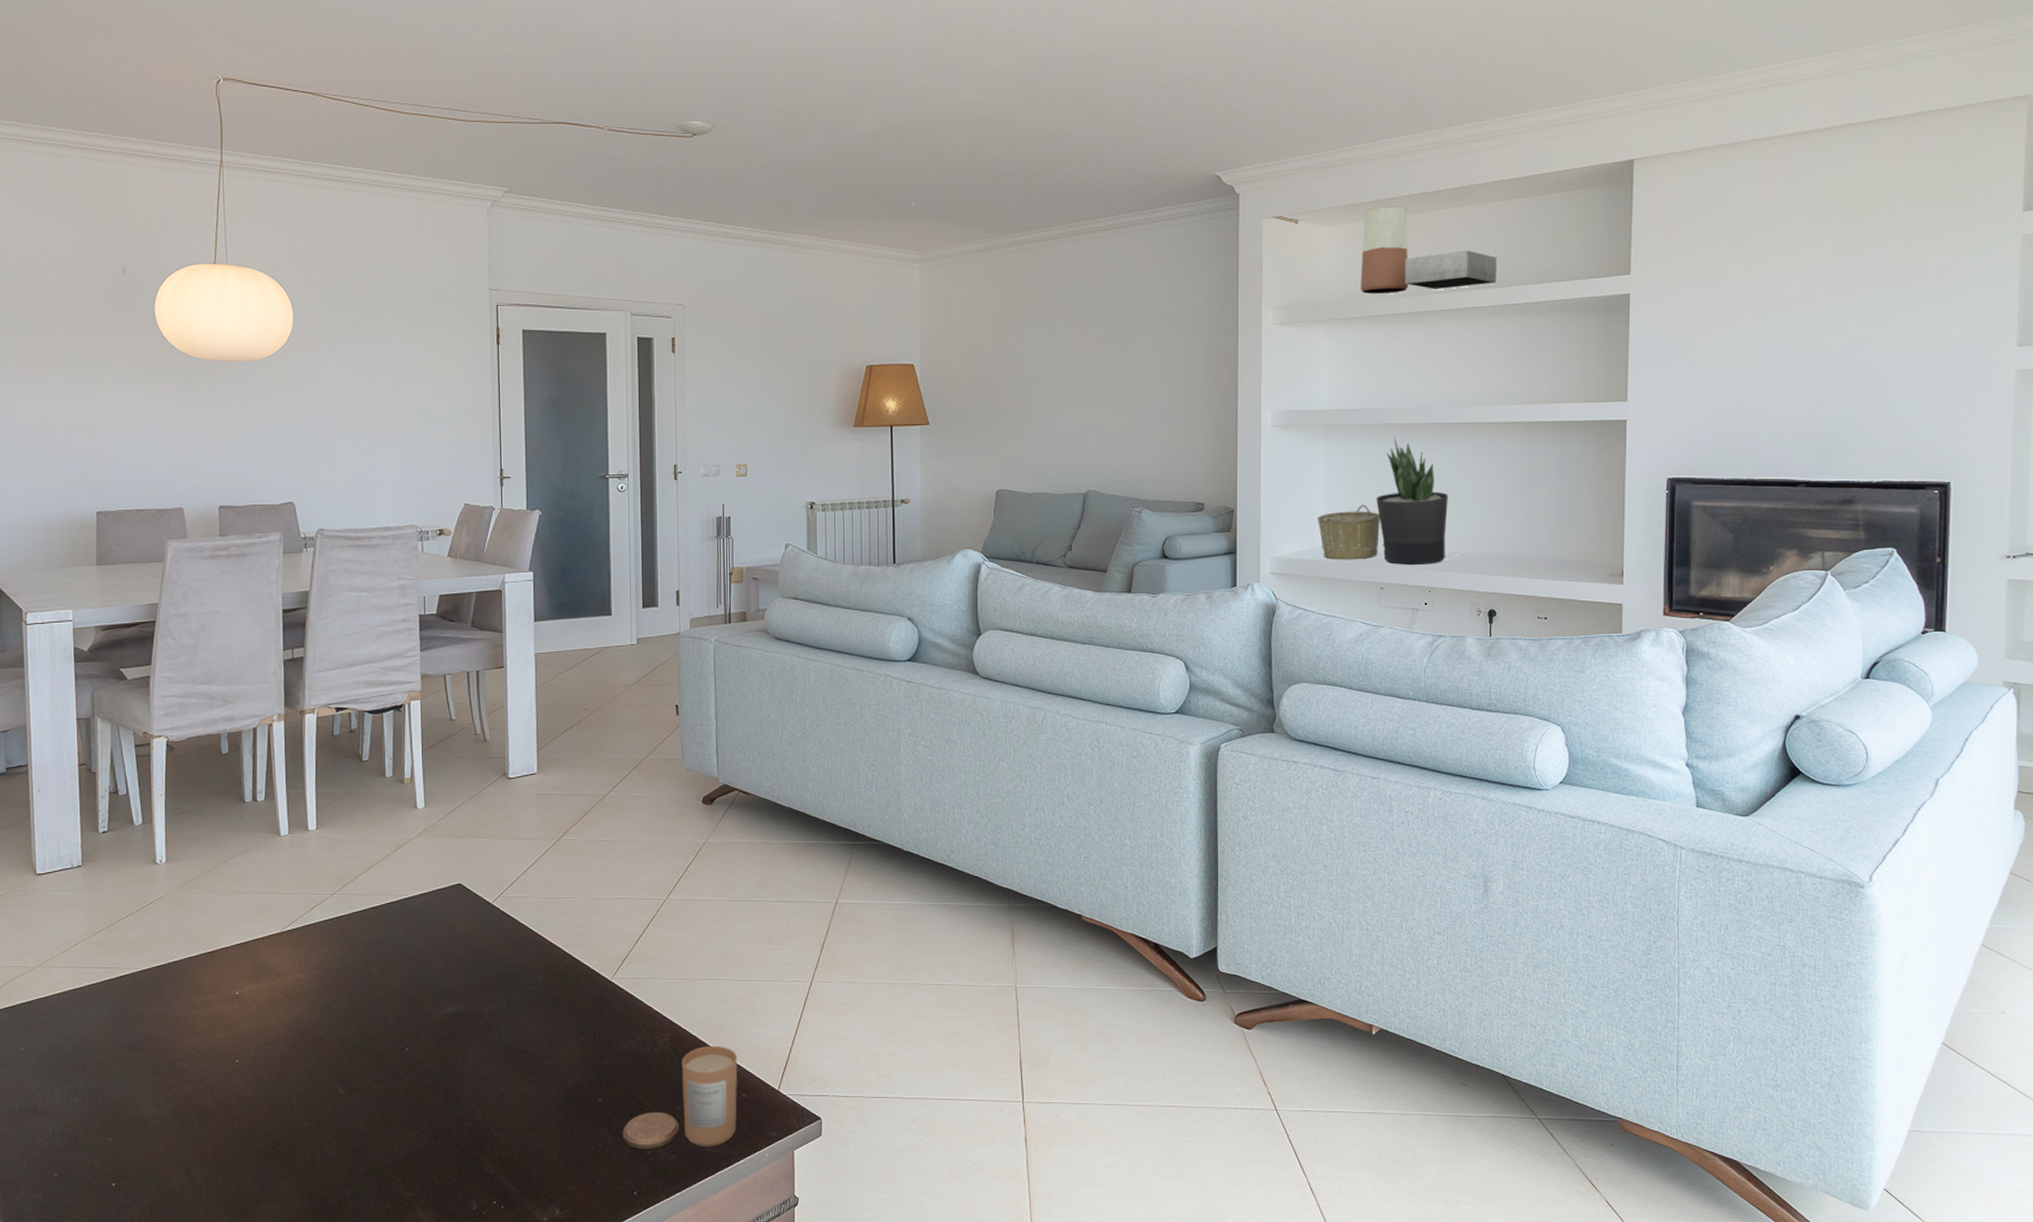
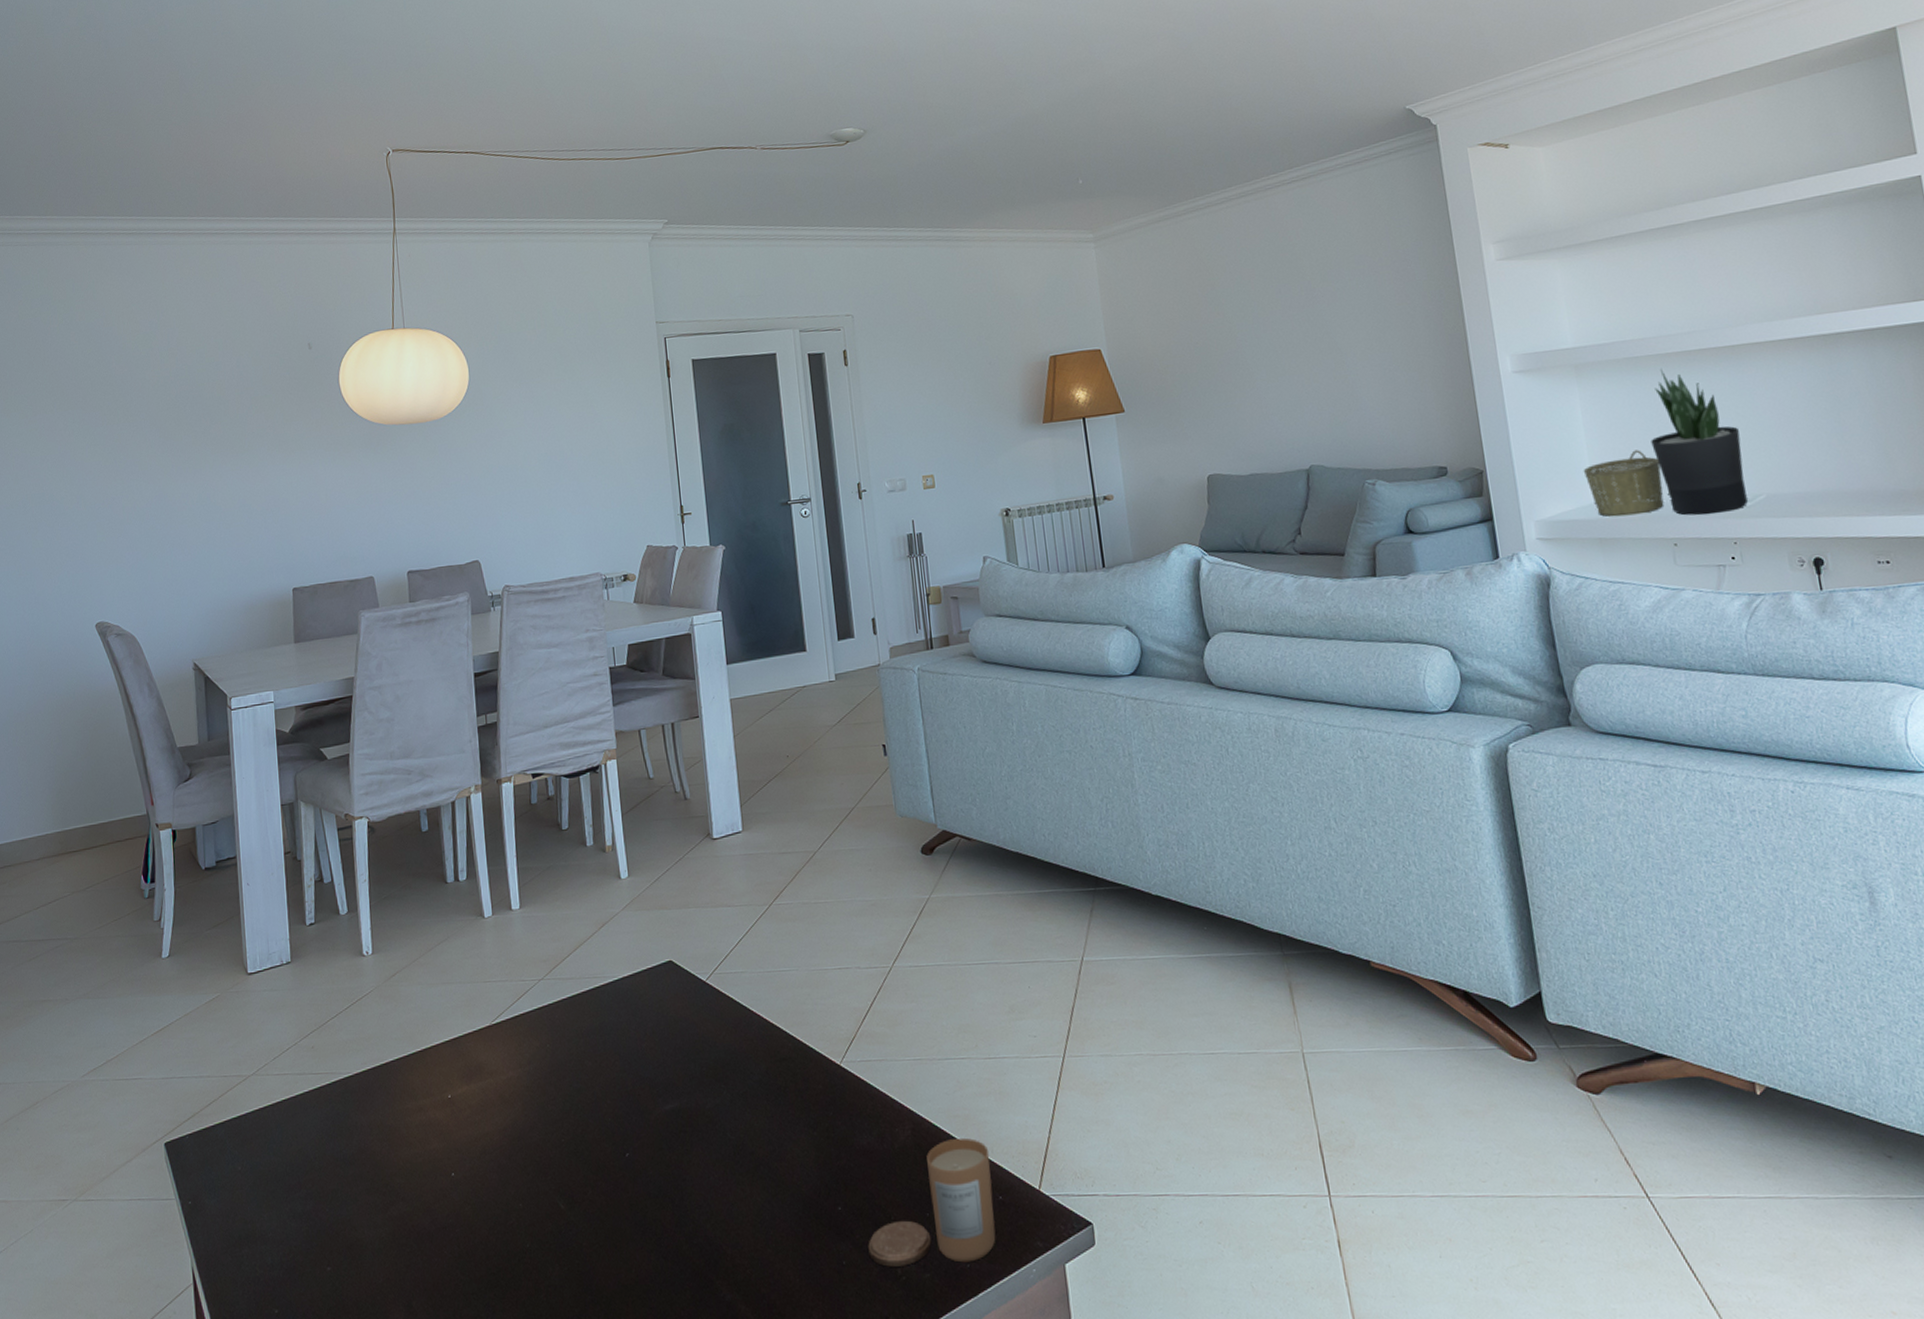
vase: present [1361,206,1409,295] -> none [1583,114,1650,214]
decorative box: present [1405,250,1497,290] -> none [1640,151,1754,200]

